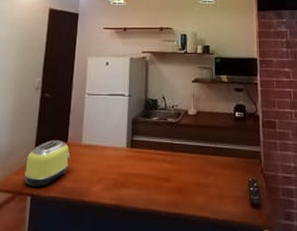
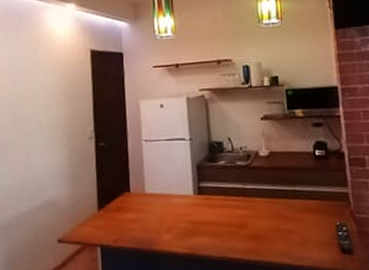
toaster: present [24,140,70,187] -> none [91,190,135,238]

